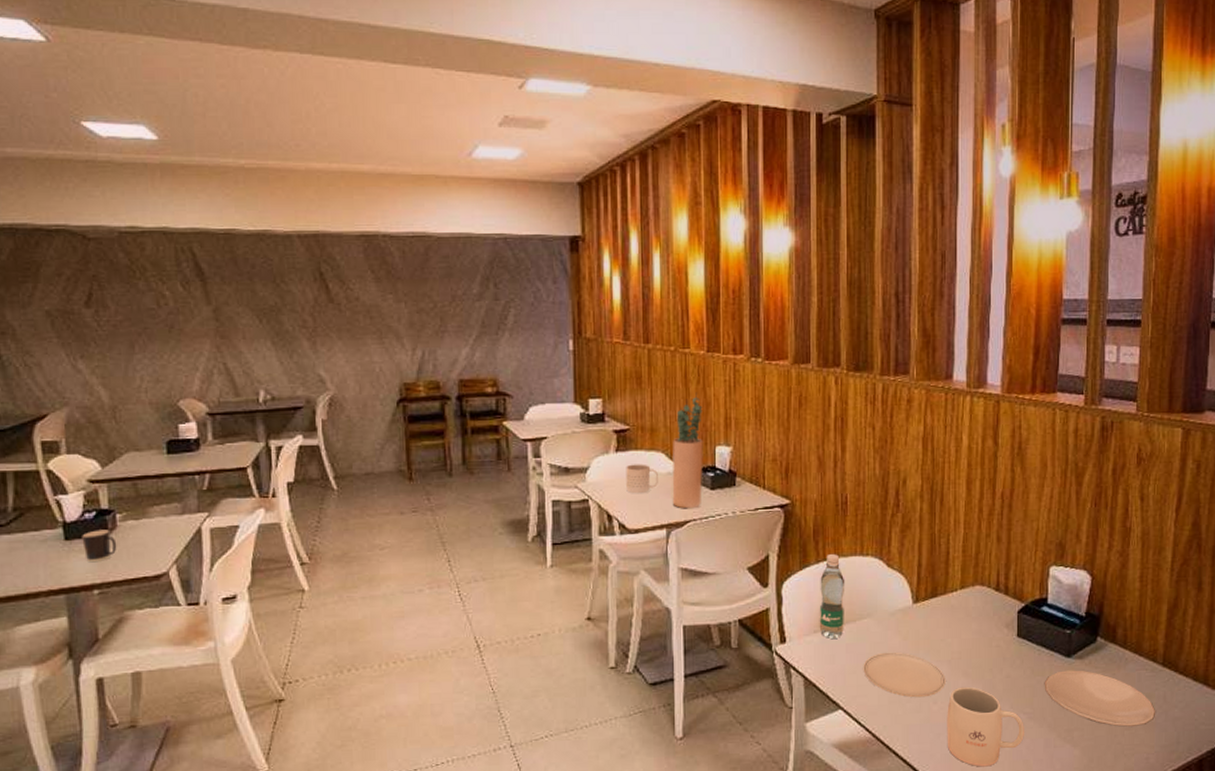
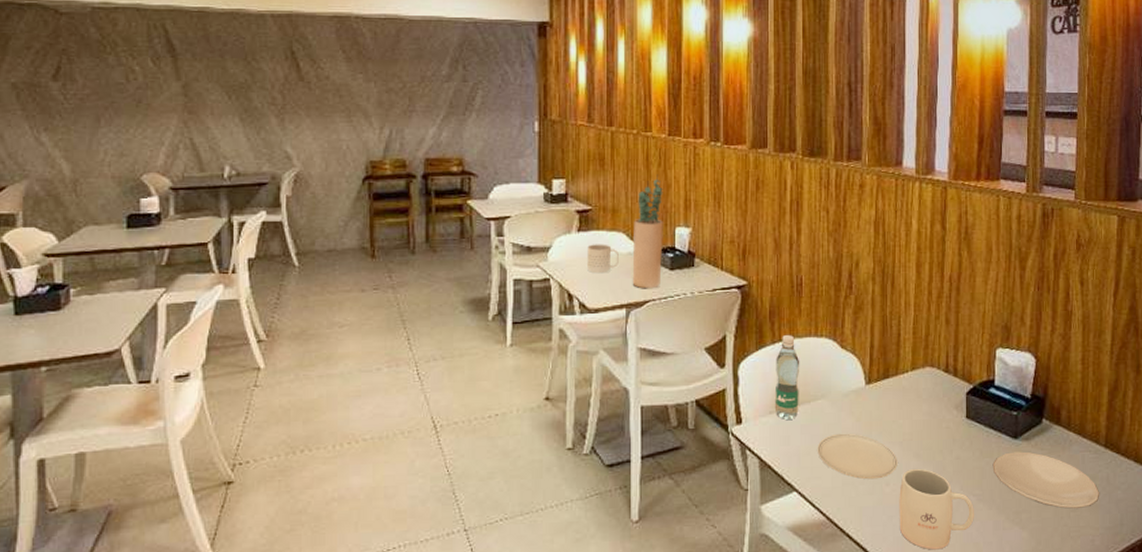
mug: present [82,529,117,563] -> none [33,304,69,339]

